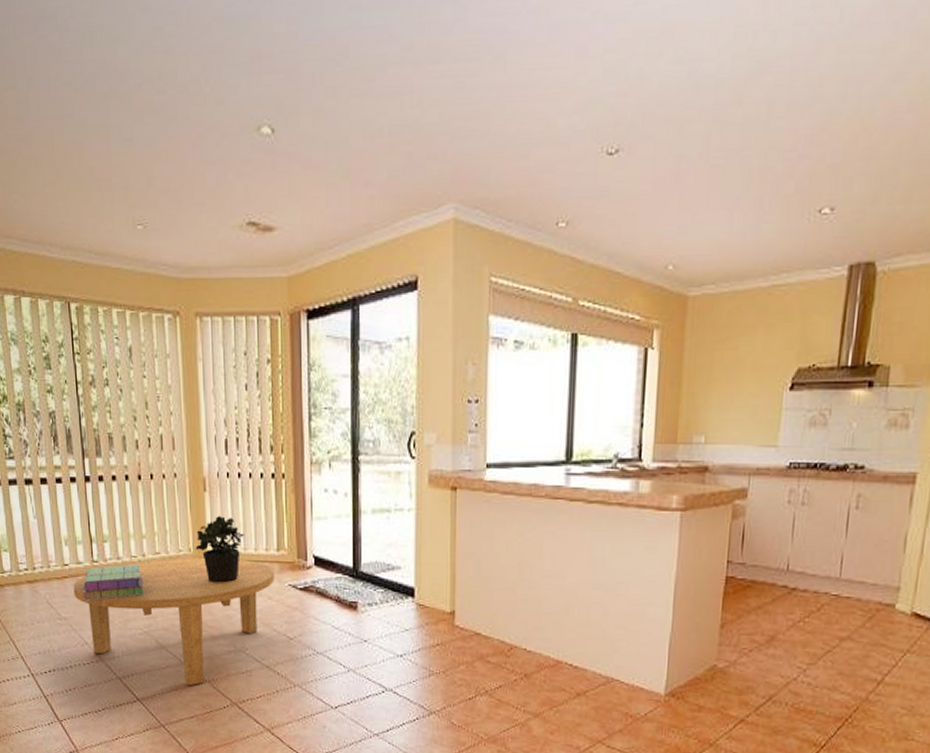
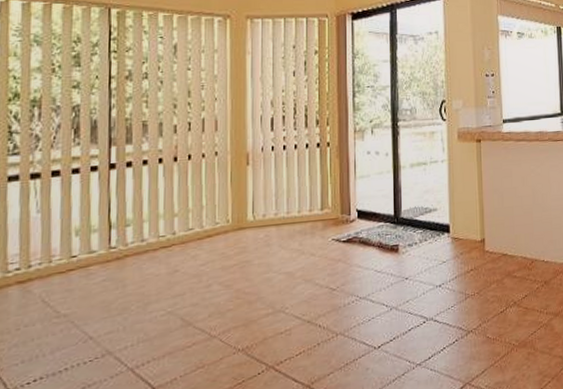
coffee table: present [73,557,275,686] -> none [80,222,319,360]
stack of books: present [83,564,144,601] -> none [92,243,172,291]
potted plant: present [195,516,244,583] -> none [234,186,287,250]

